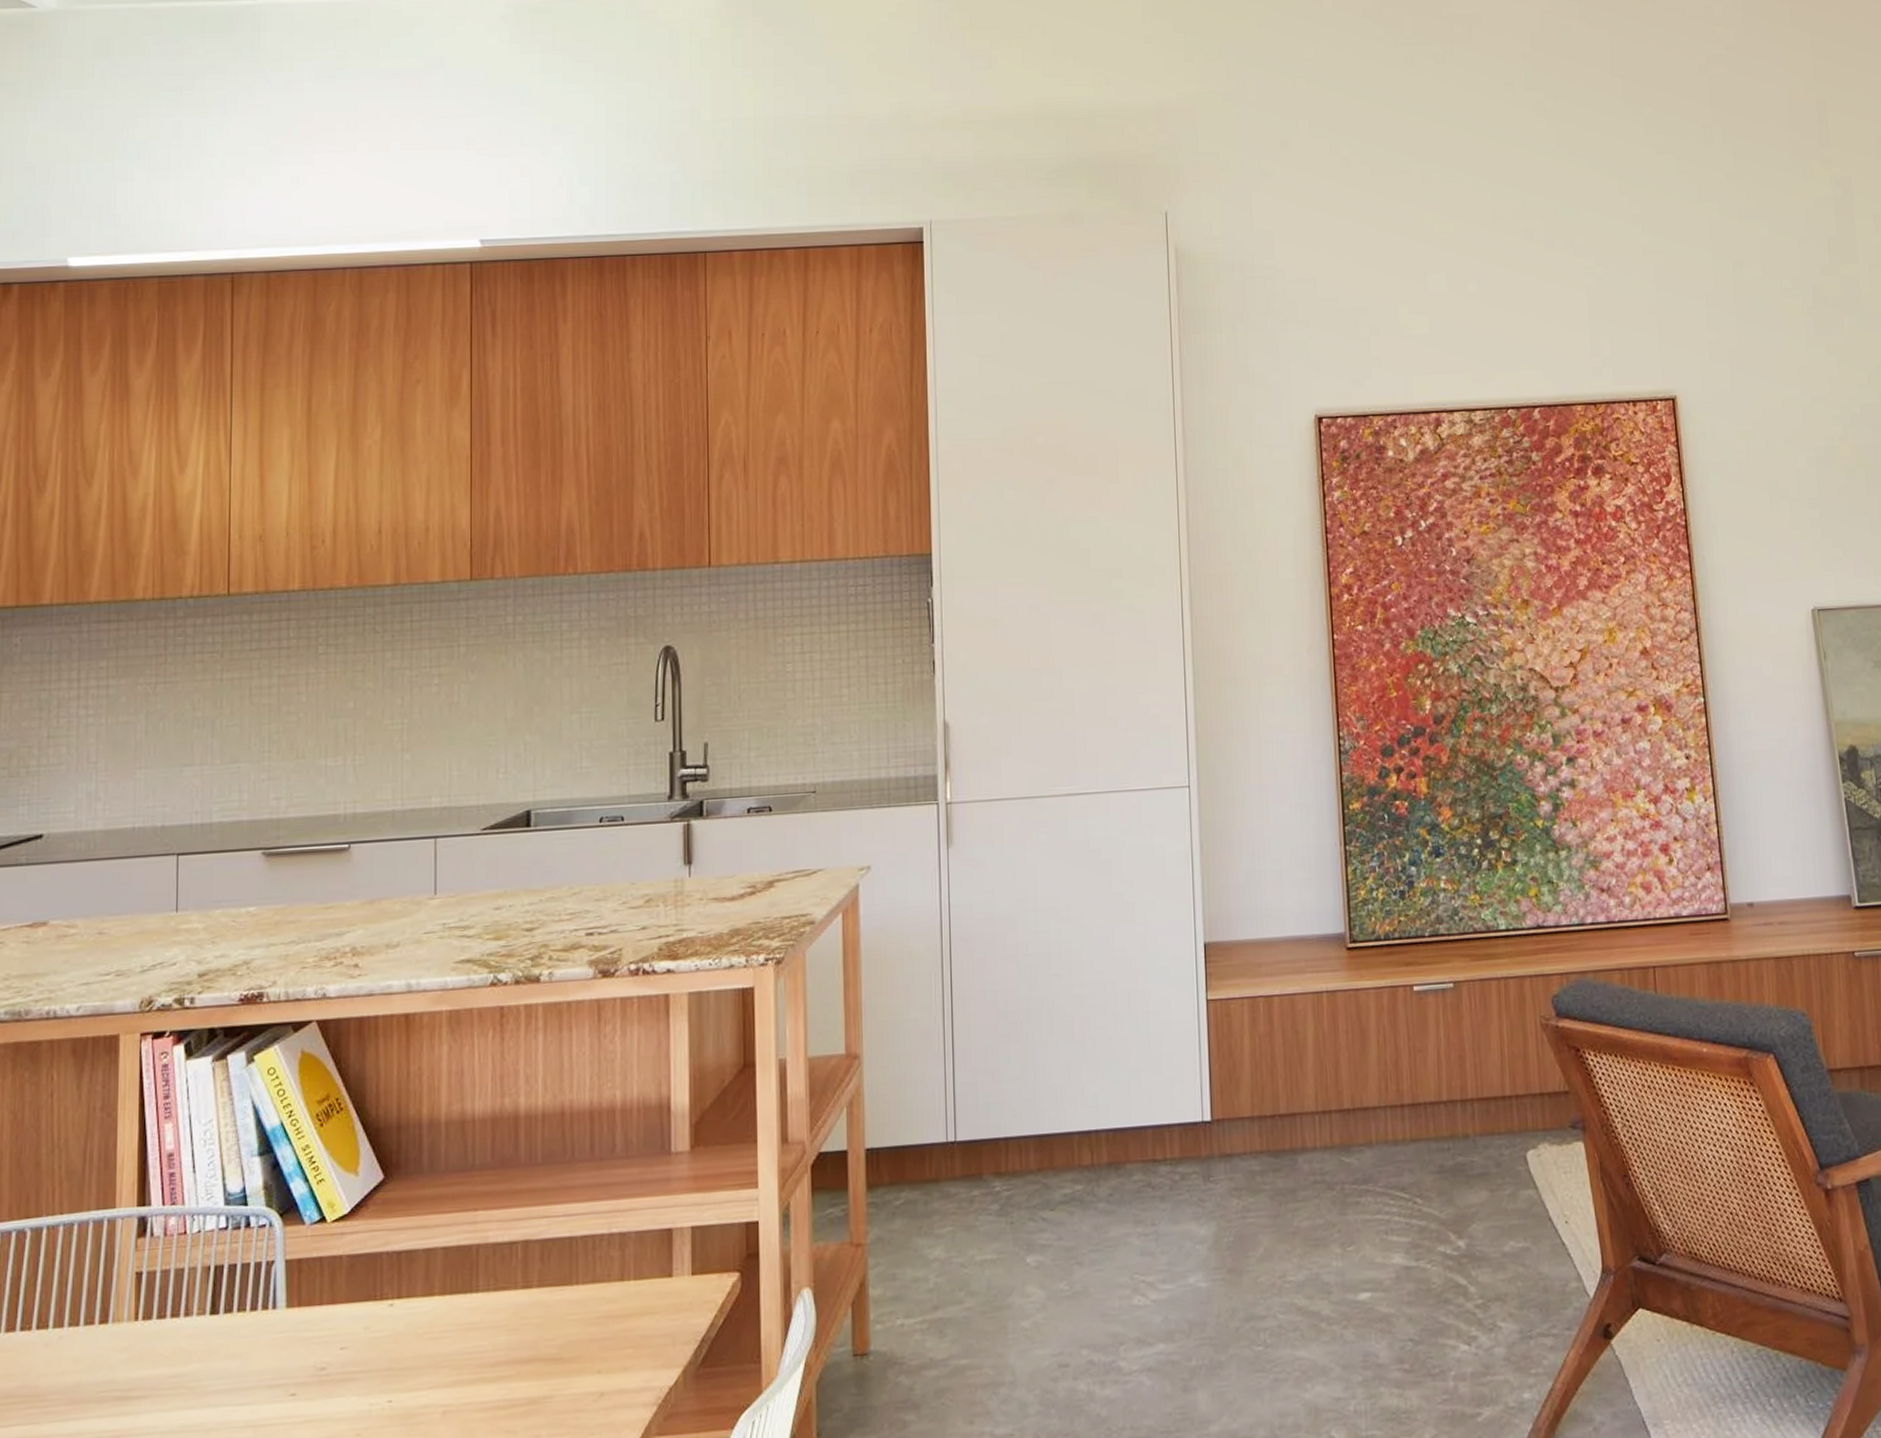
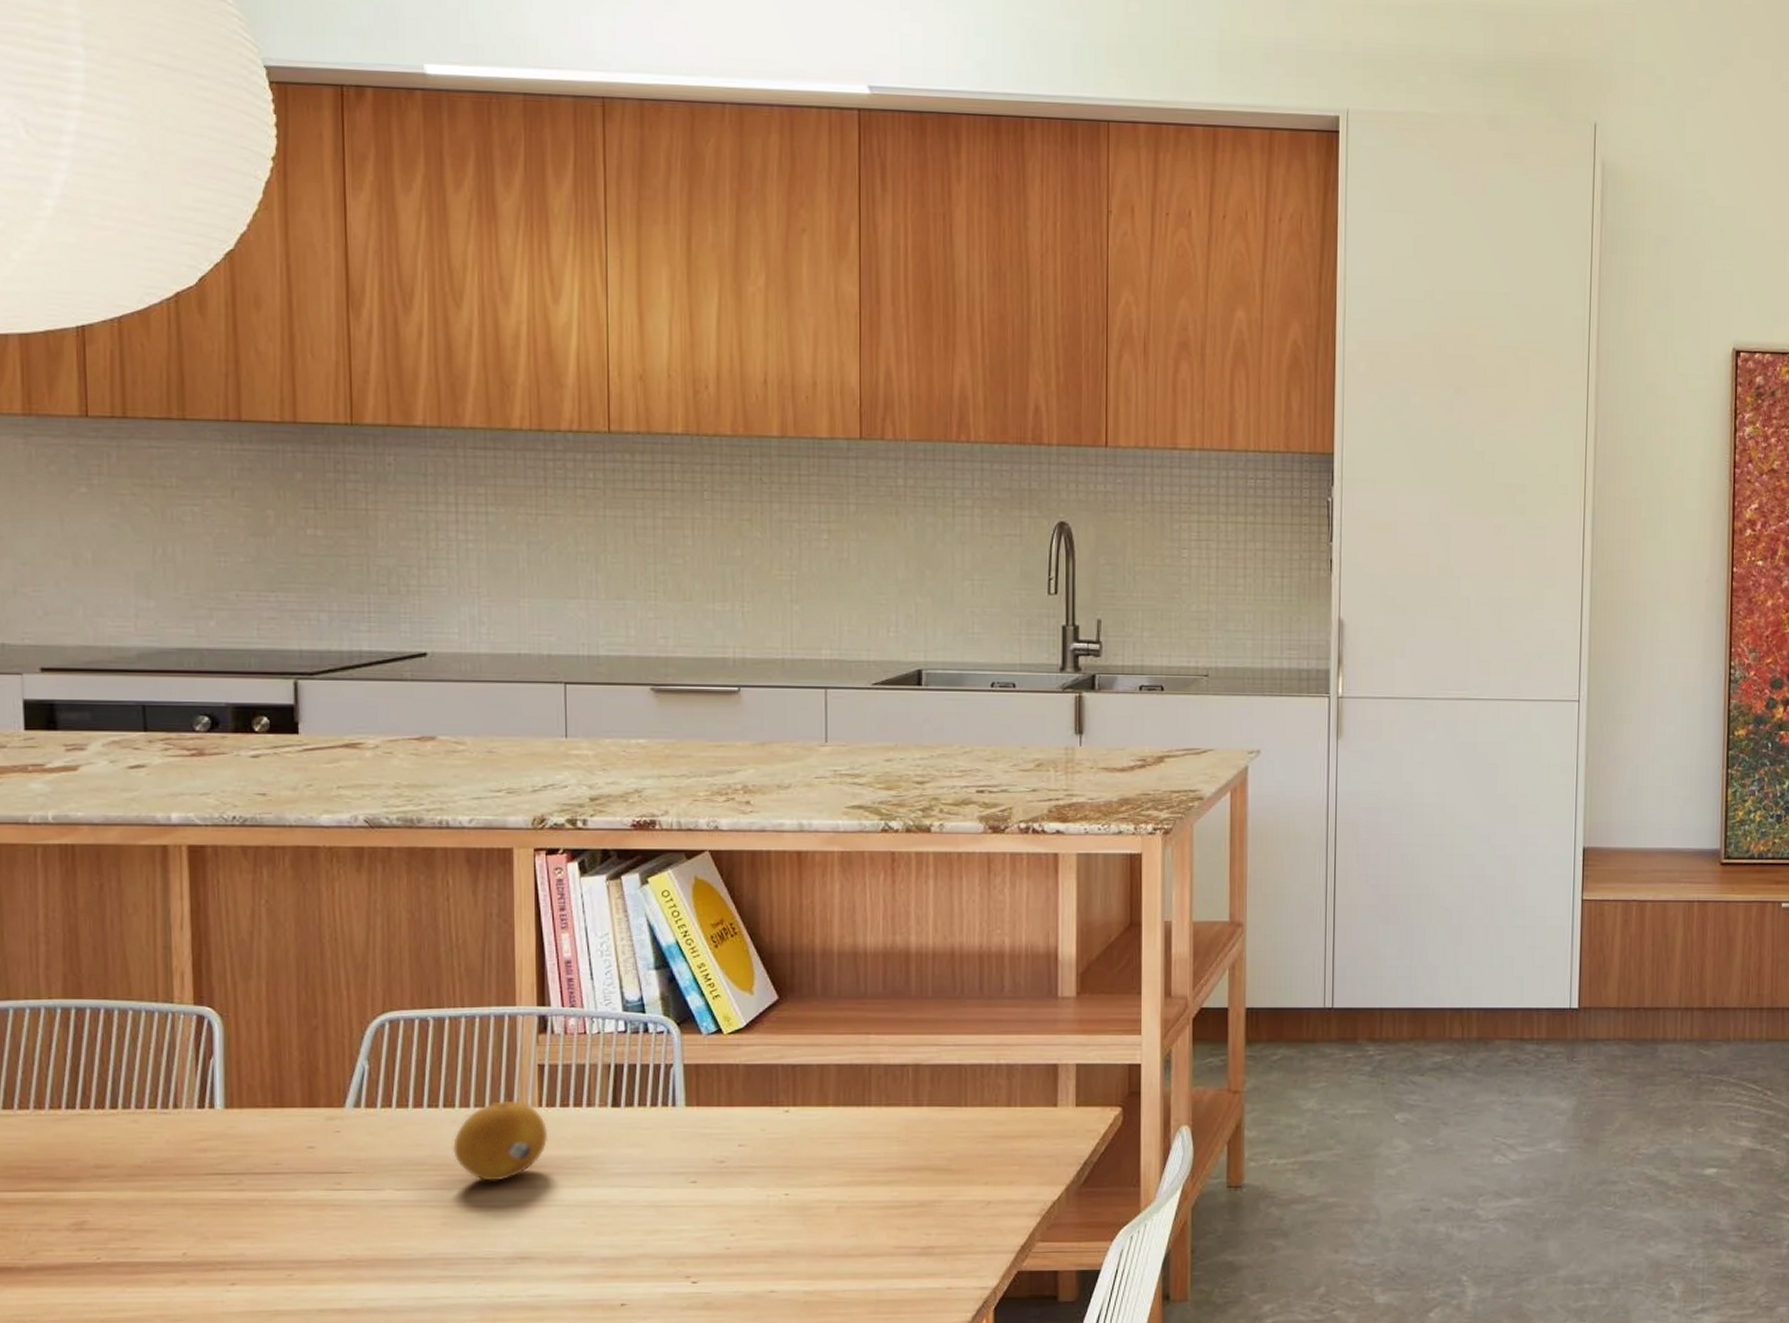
fruit: none [44,1315,144,1411] -> present [453,1100,549,1181]

